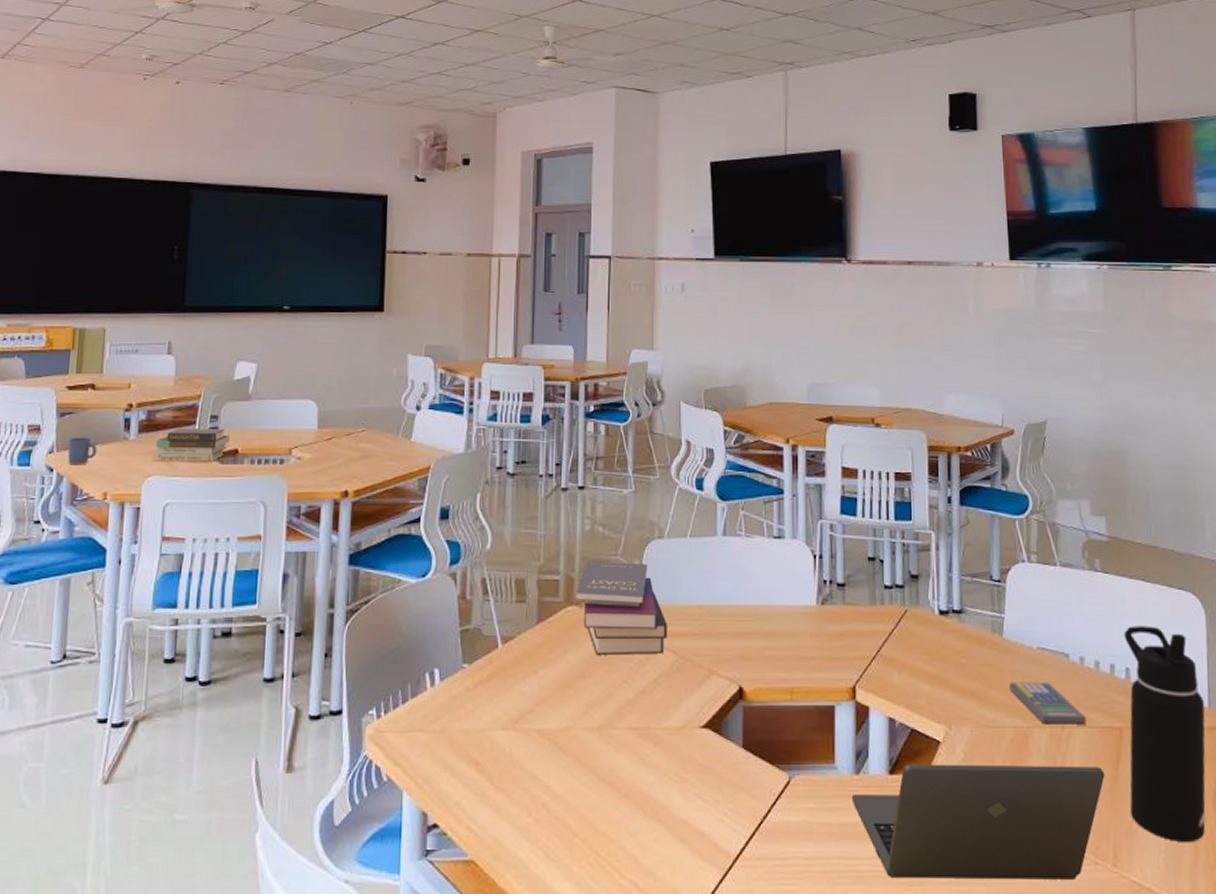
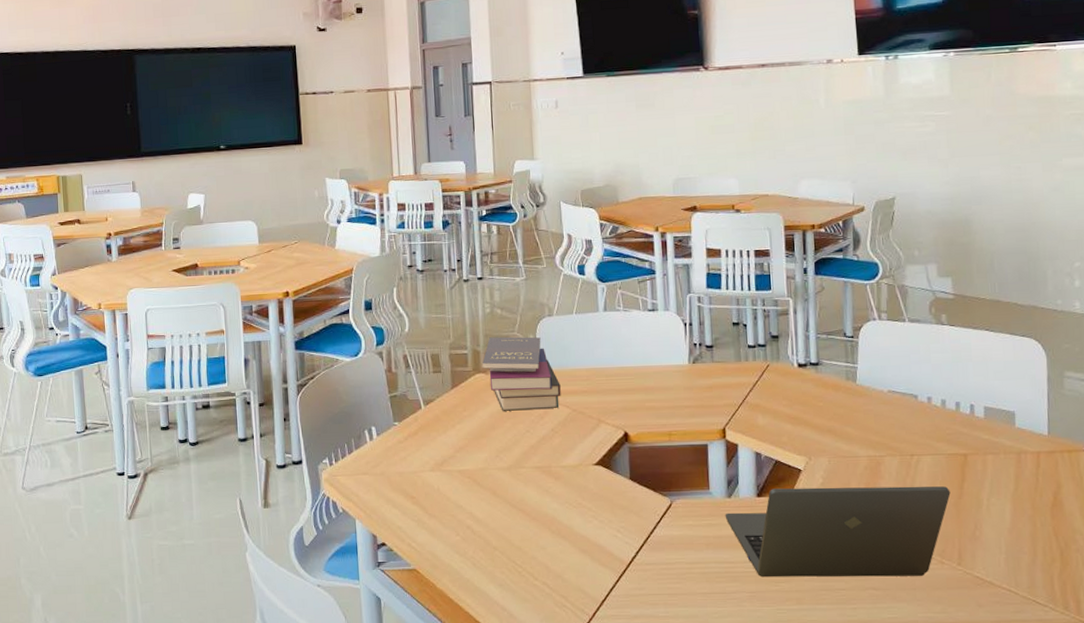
mug: present [67,437,97,465] -> none [66,261,89,284]
books: present [151,429,230,462] -> none [131,248,190,277]
calculator: present [1009,682,1086,725] -> none [863,419,934,454]
water bottle: present [1123,626,1206,843] -> none [968,368,1045,546]

